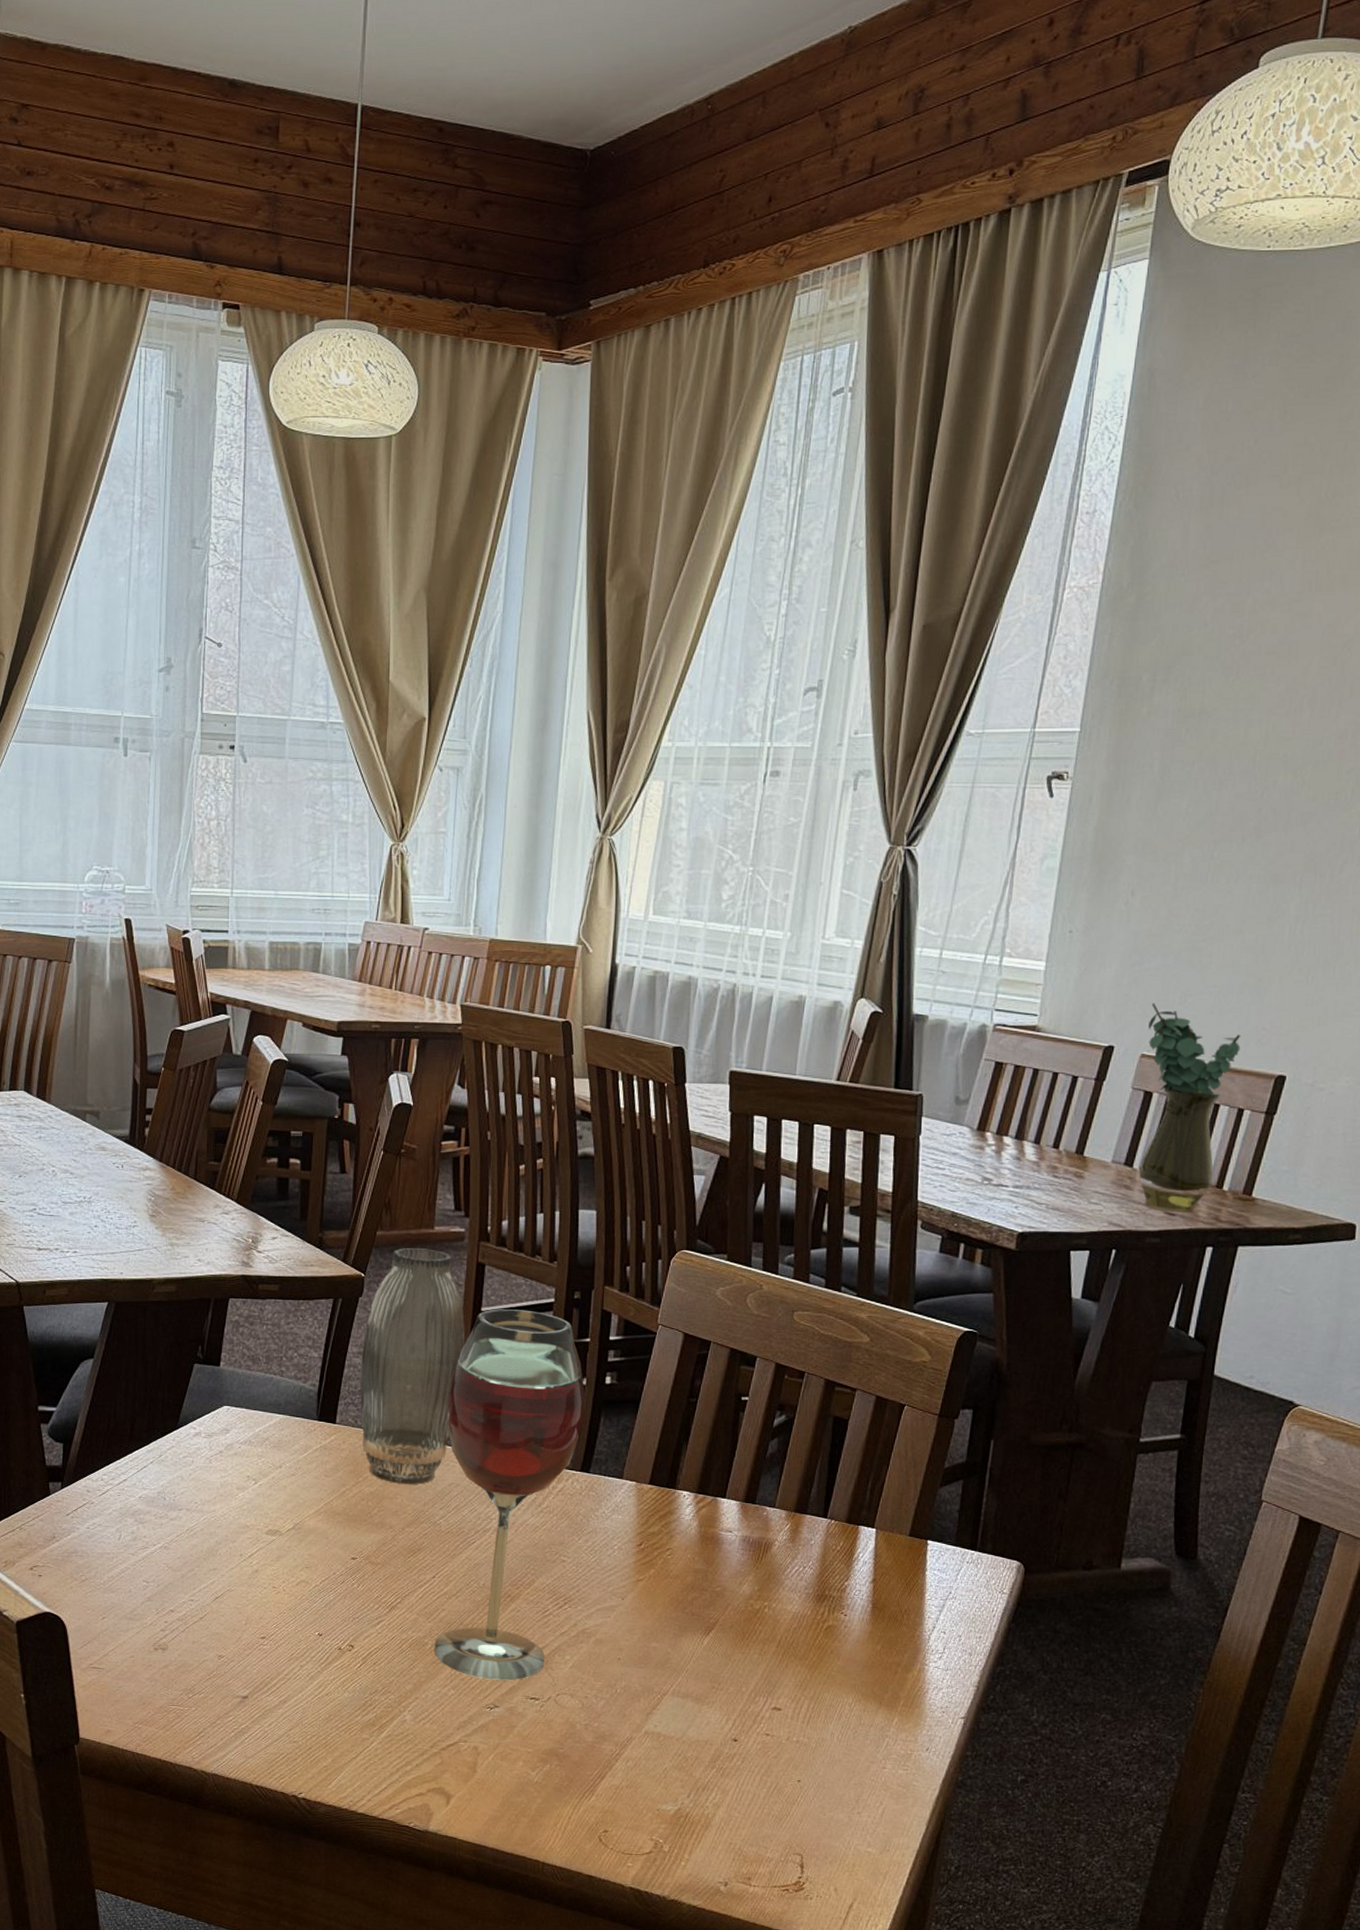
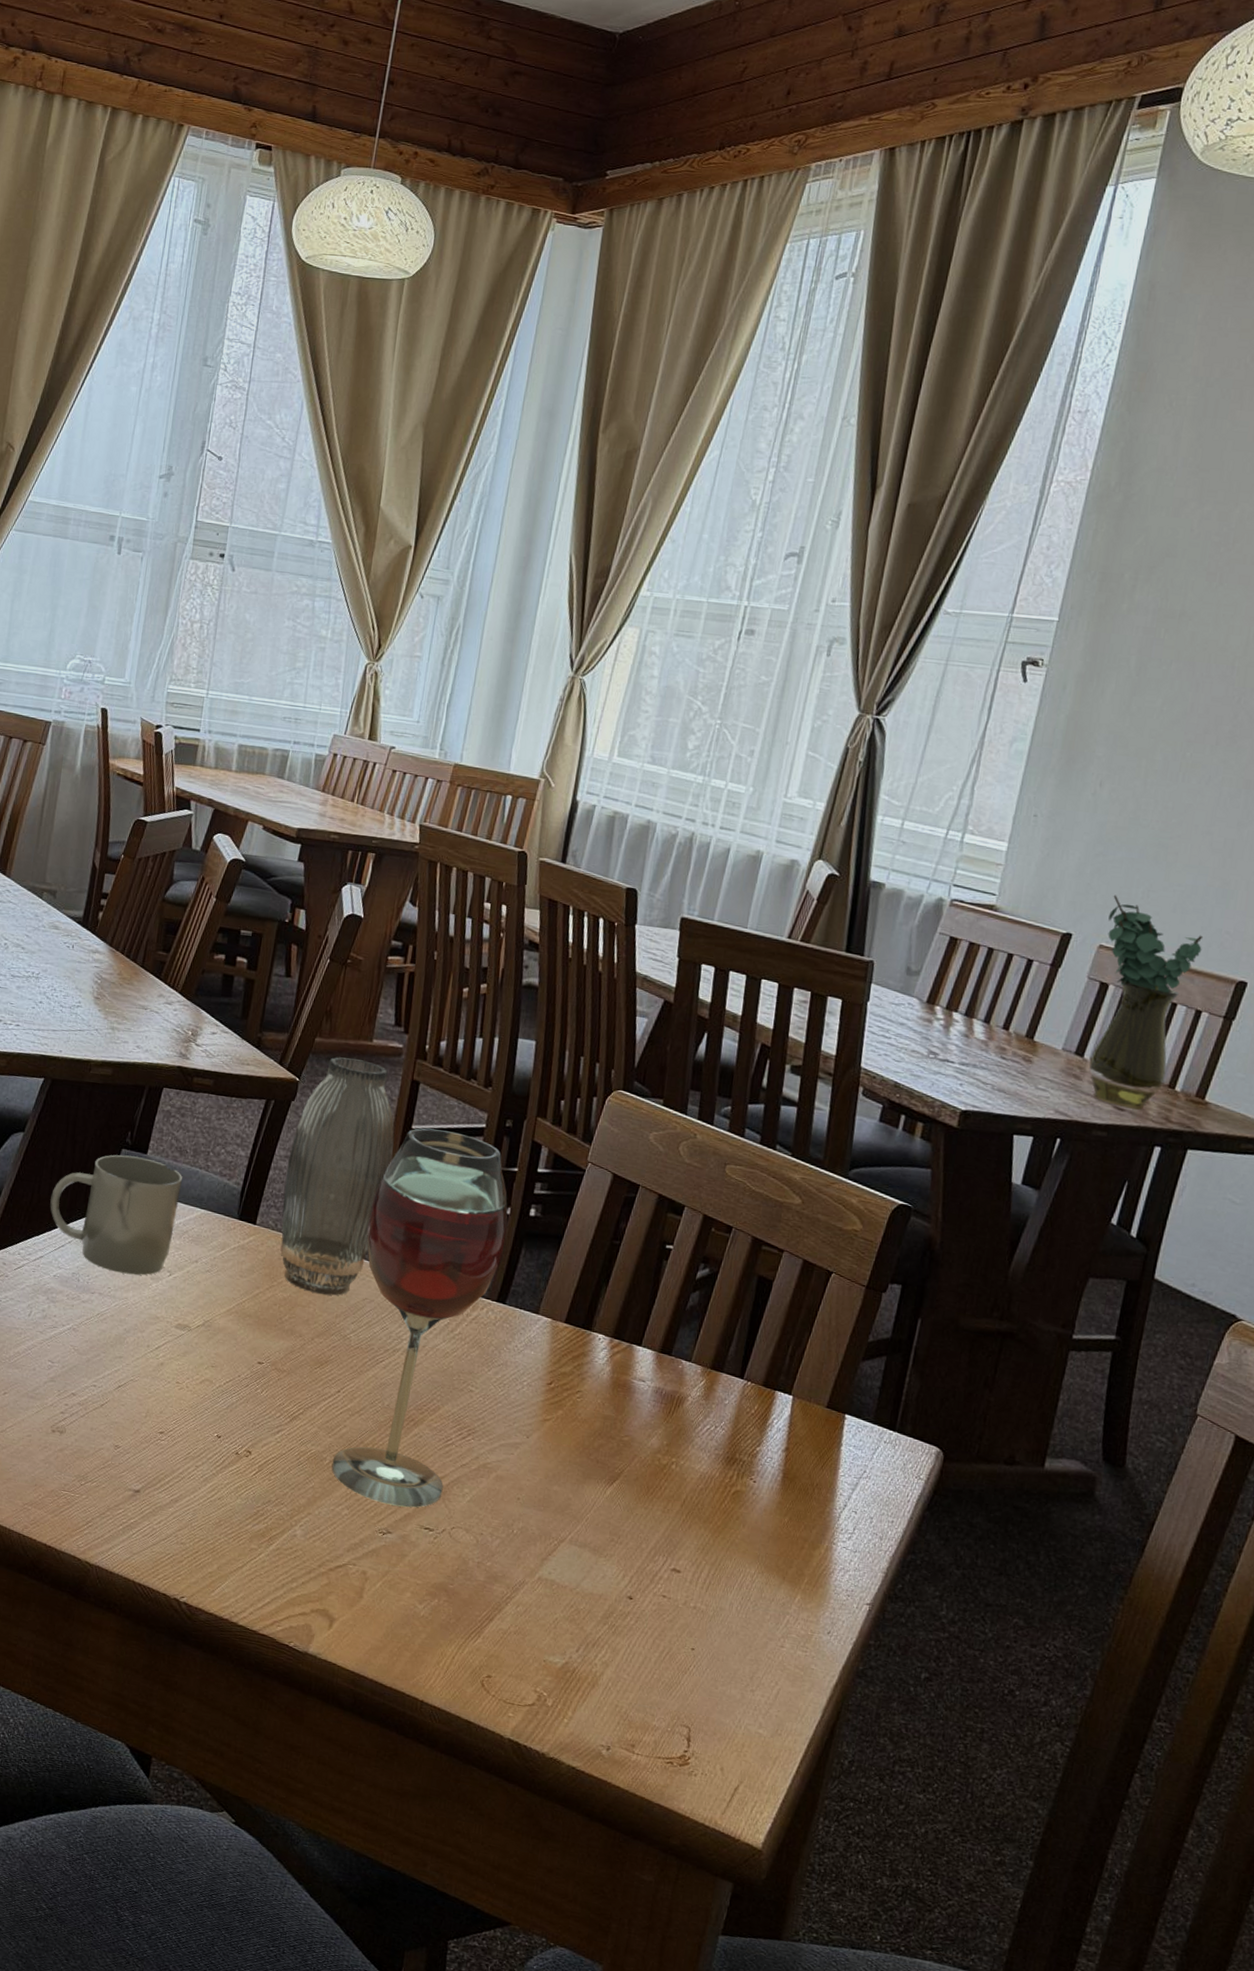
cup: none [128,1370,257,1487] -> present [50,1154,182,1276]

